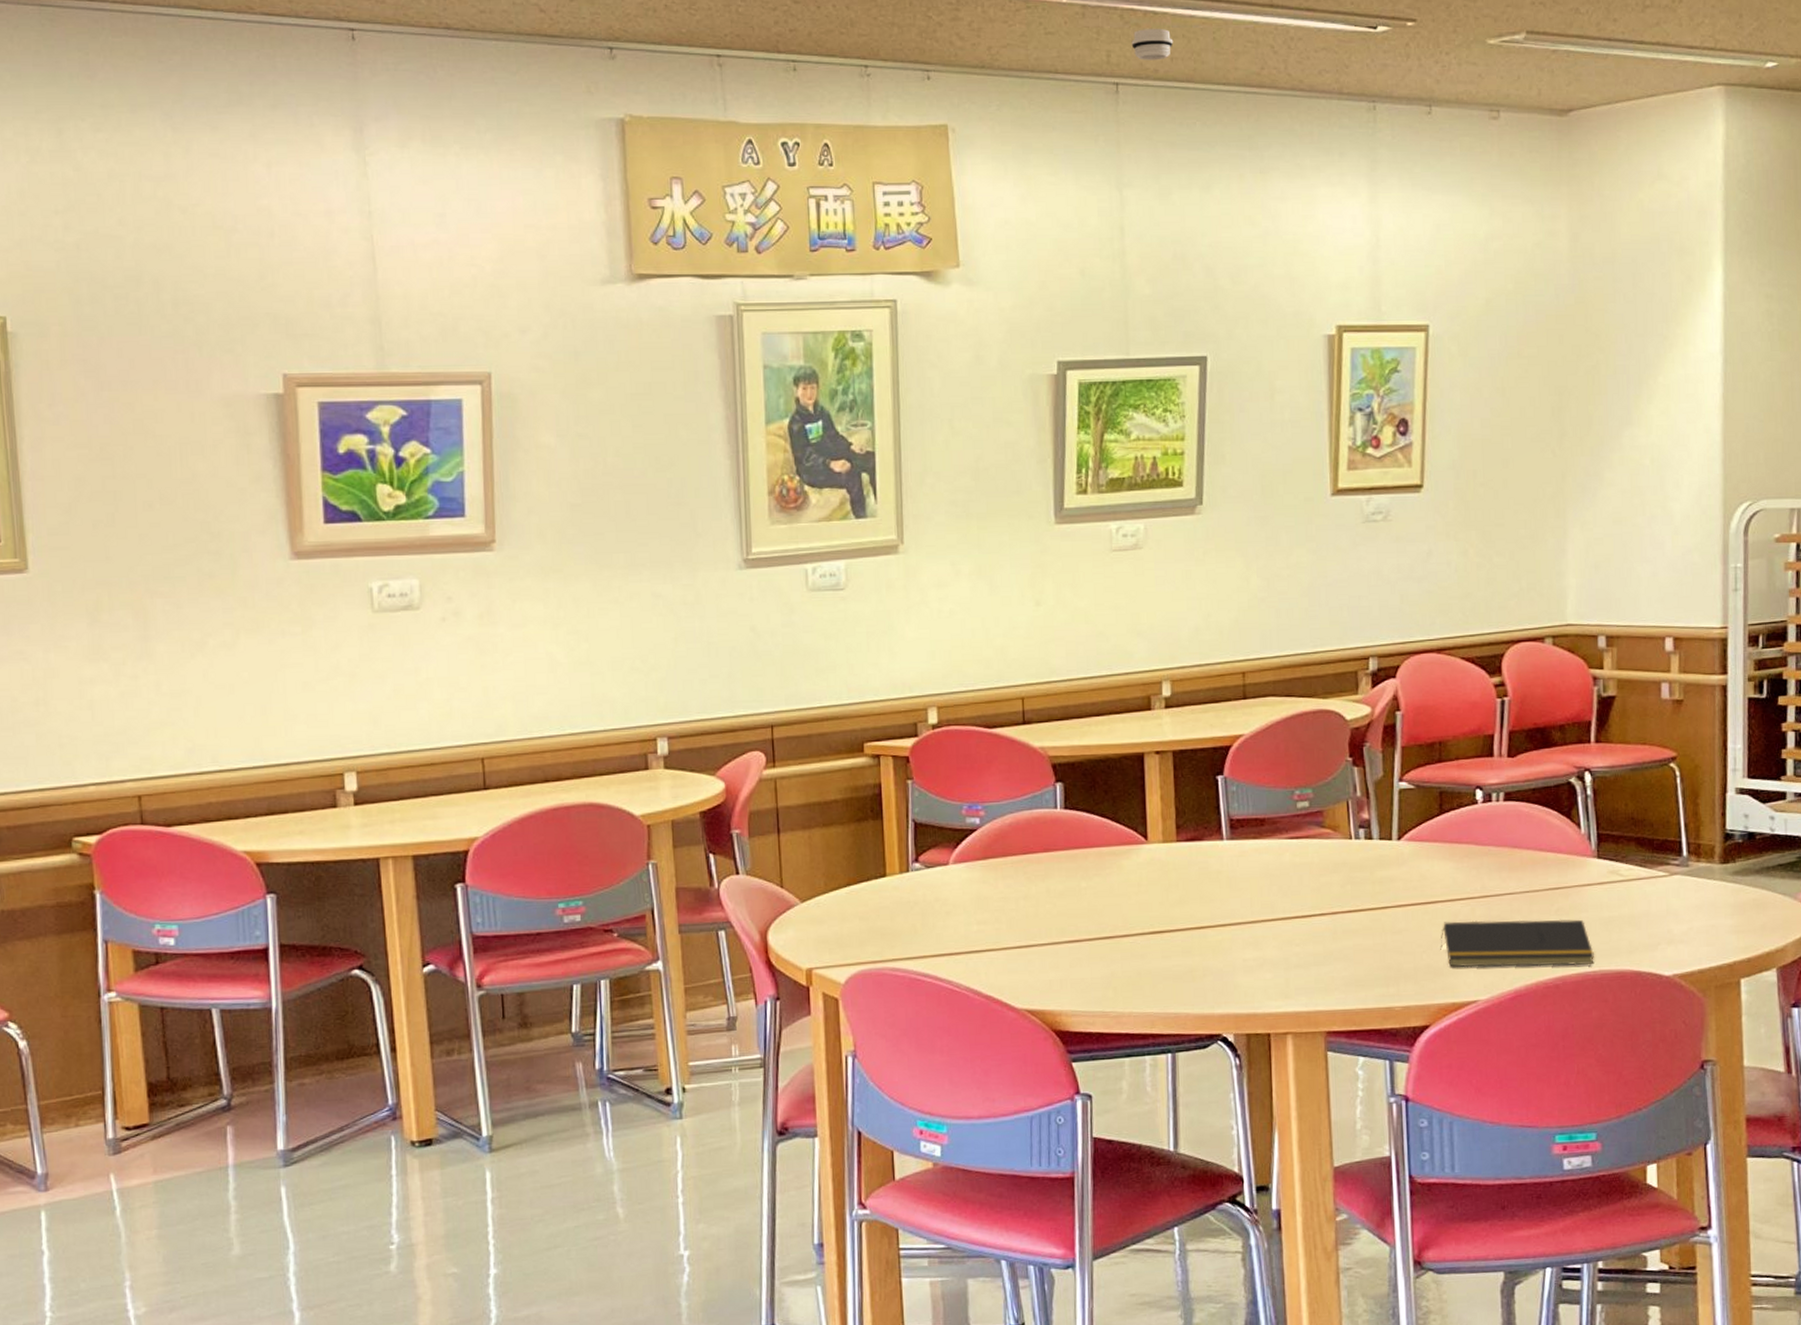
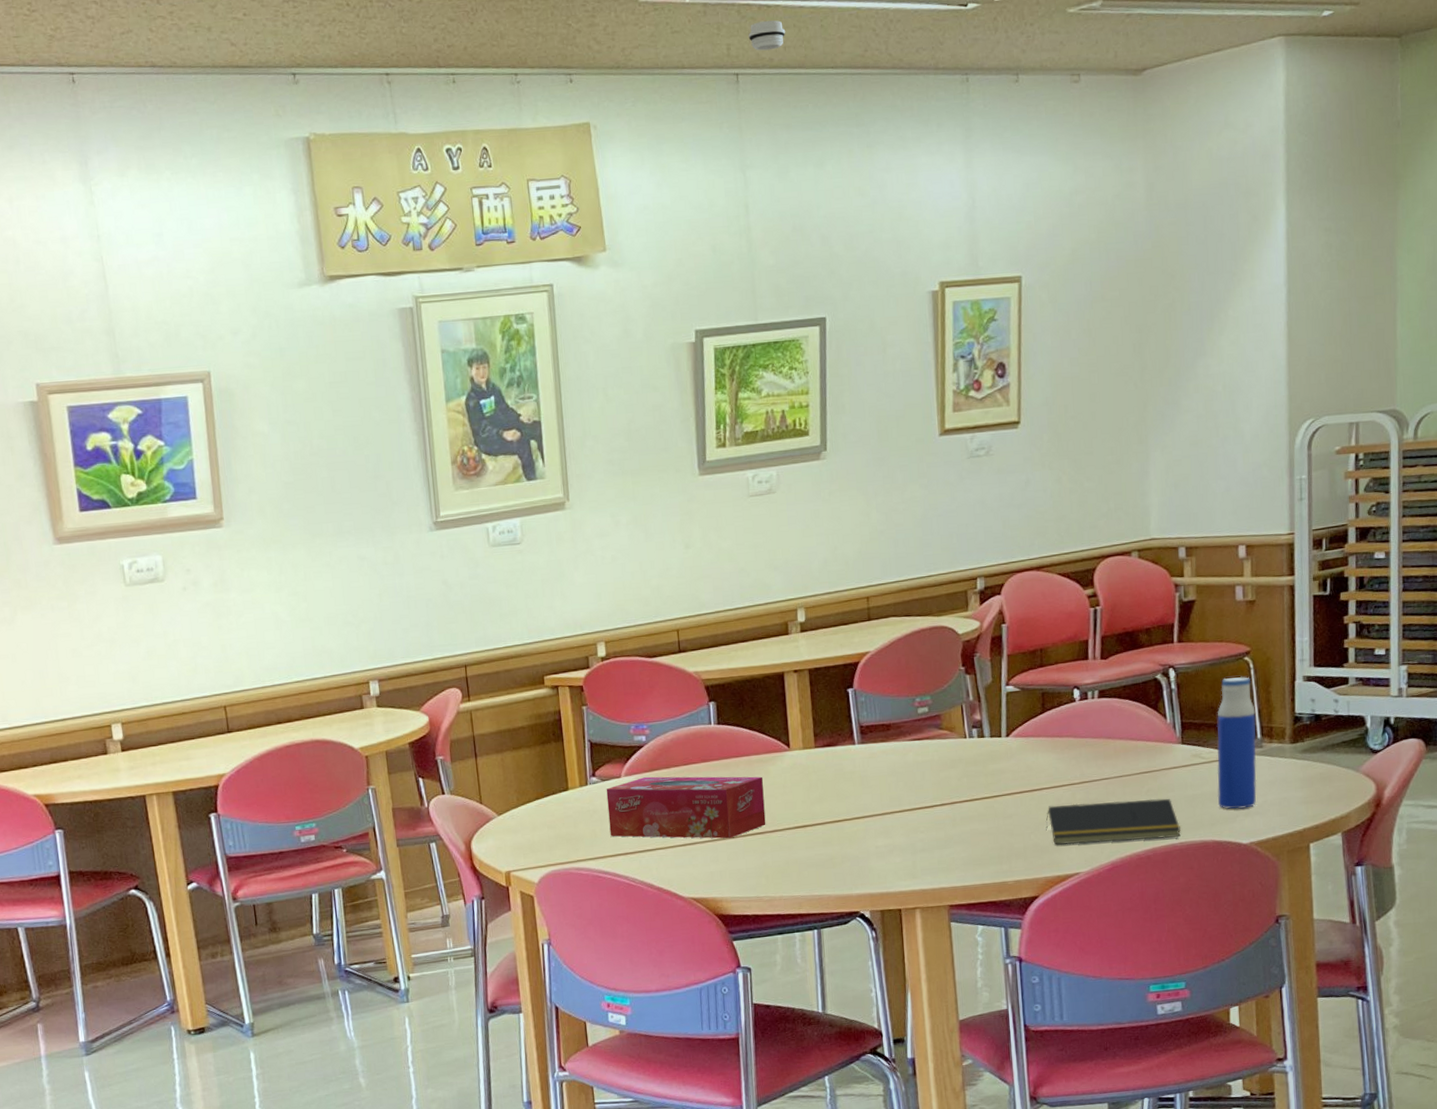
tissue box: none [930,865,1117,942] -> present [606,776,766,839]
water bottle: none [1636,784,1682,936] -> present [1216,676,1257,809]

